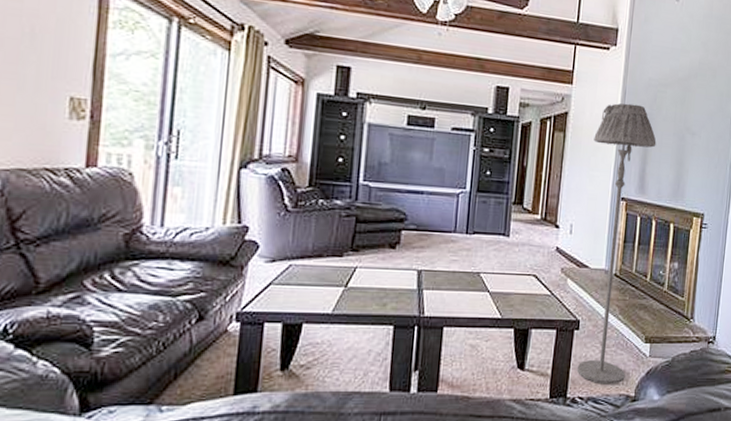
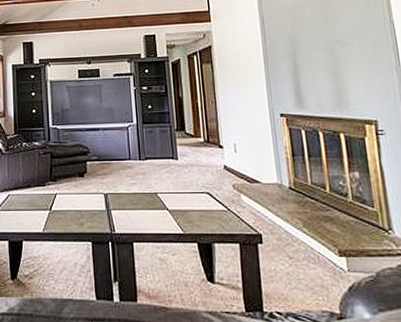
floor lamp: present [576,103,656,385] -> none [240,28,325,300]

